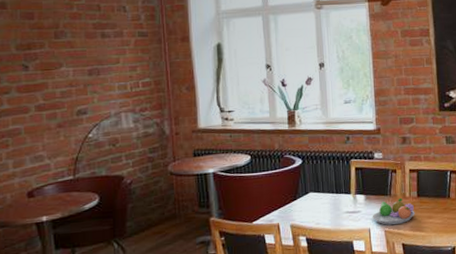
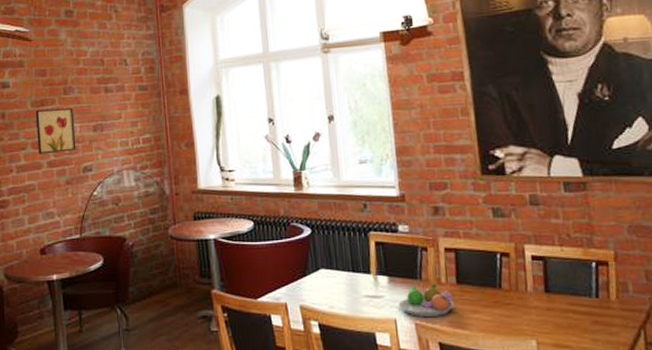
wall art: none [21,51,69,99] -> present [35,107,76,155]

